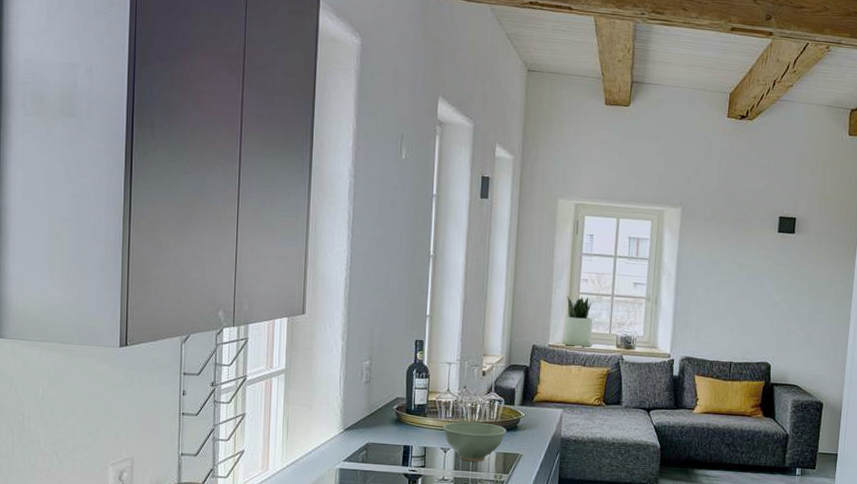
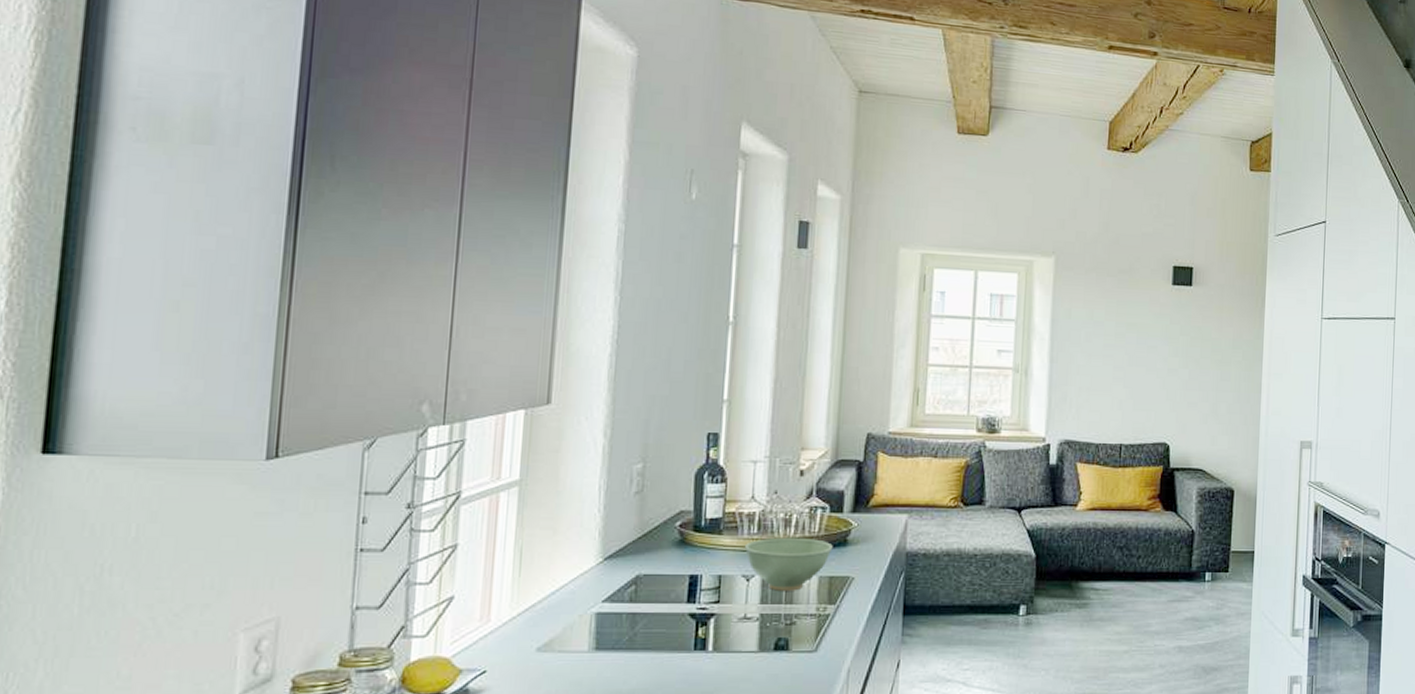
planter: present [561,296,594,347] -> none [905,369,948,433]

